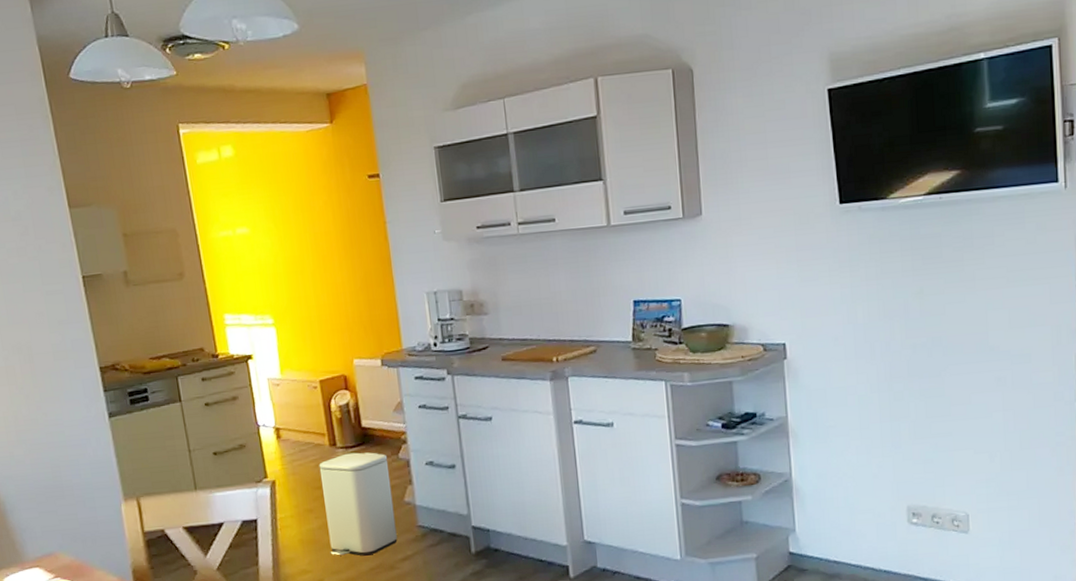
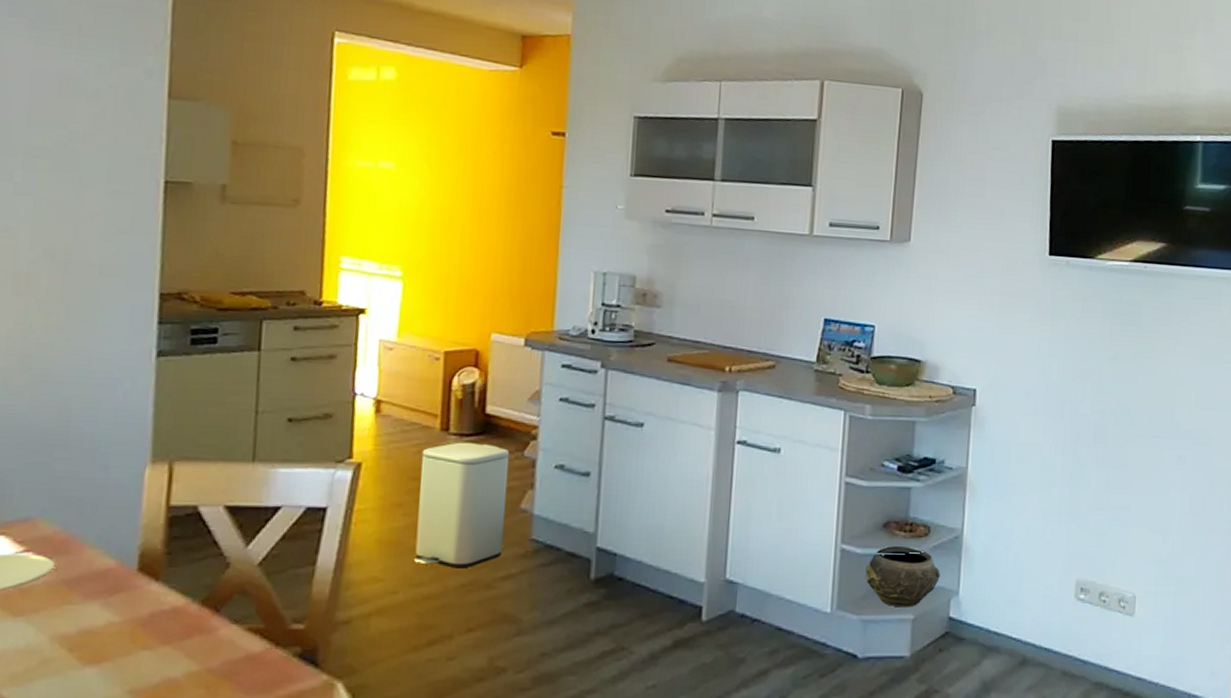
decorative pot: none [706,494,776,549] -> present [865,546,940,608]

